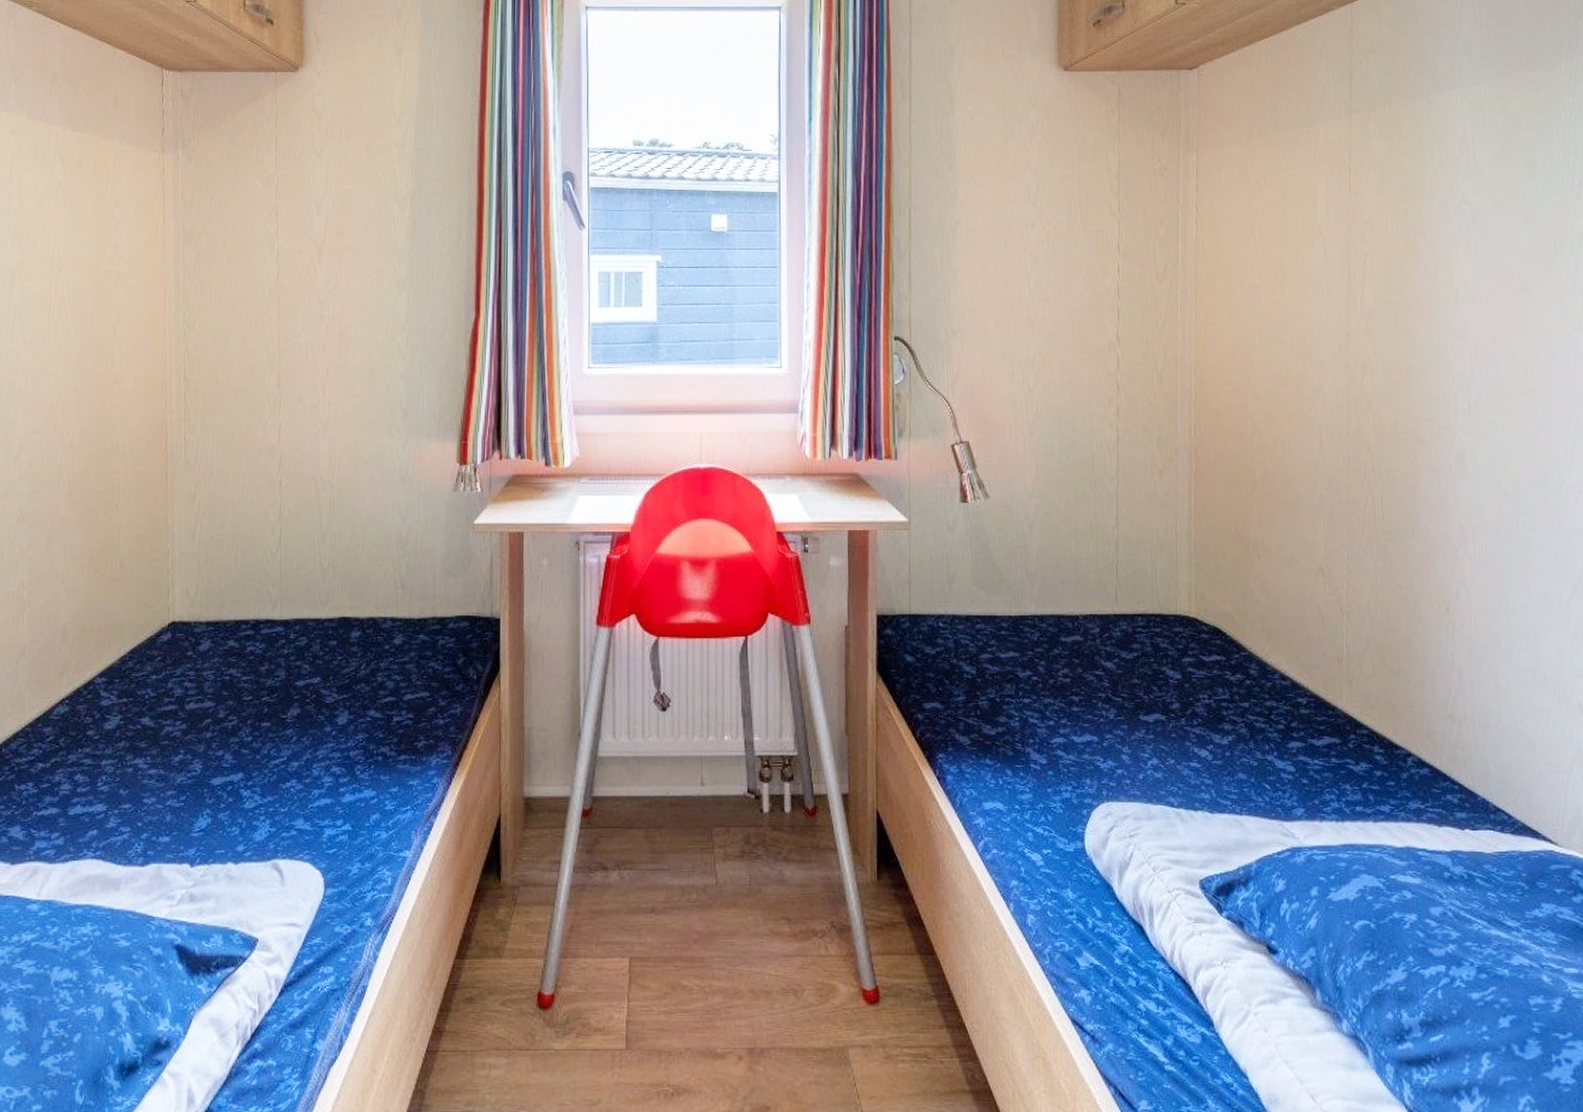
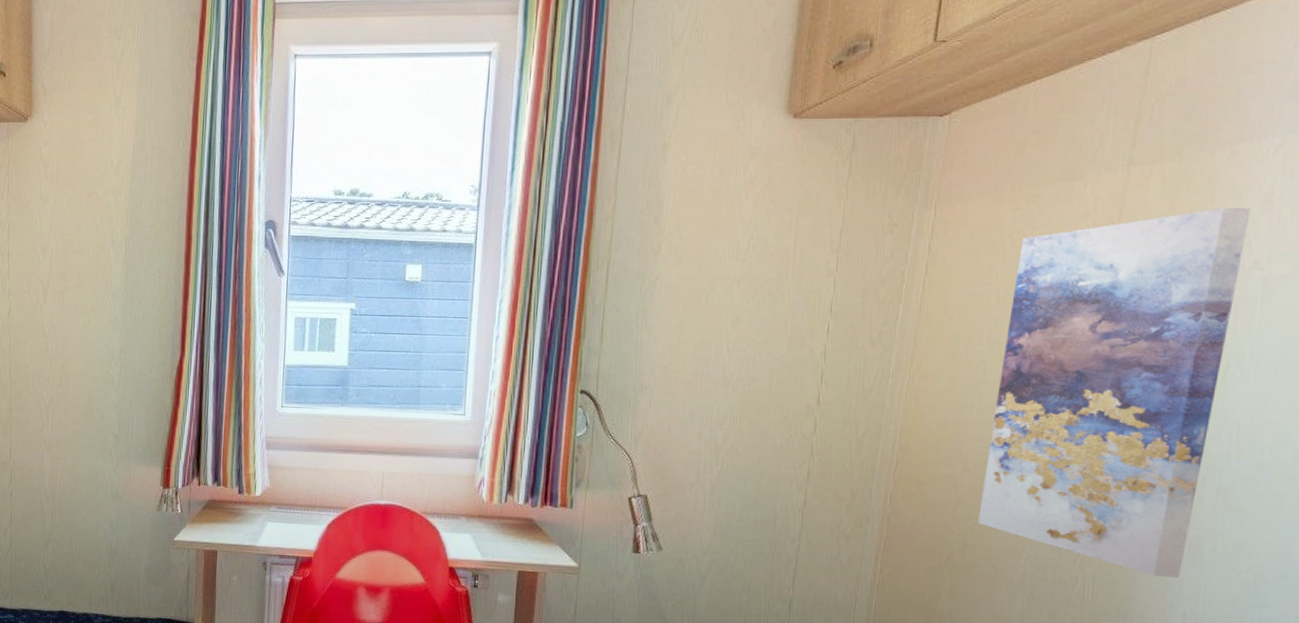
wall art: none [1273,150,1453,491] -> present [977,208,1251,578]

